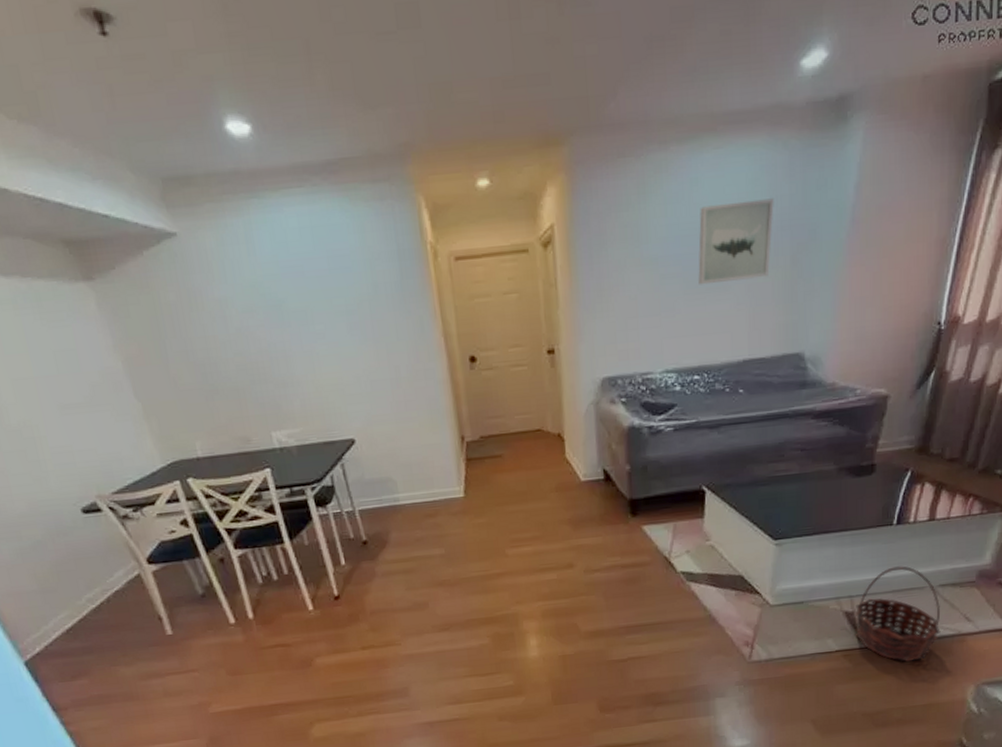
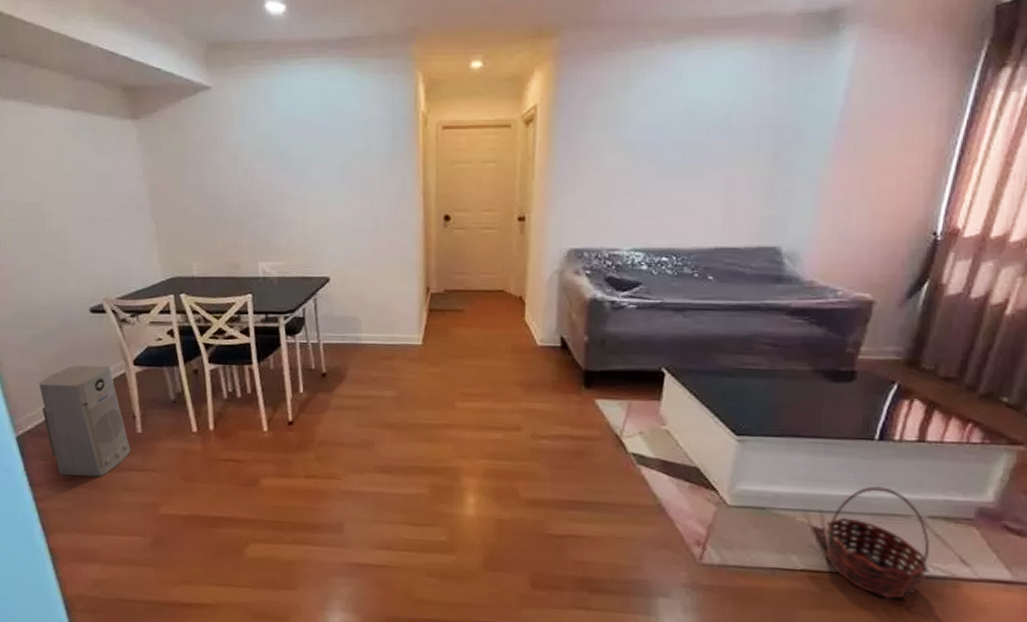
air purifier: none [38,569,164,694] -> present [39,365,131,477]
wall art: present [698,198,774,285] -> none [674,97,758,172]

